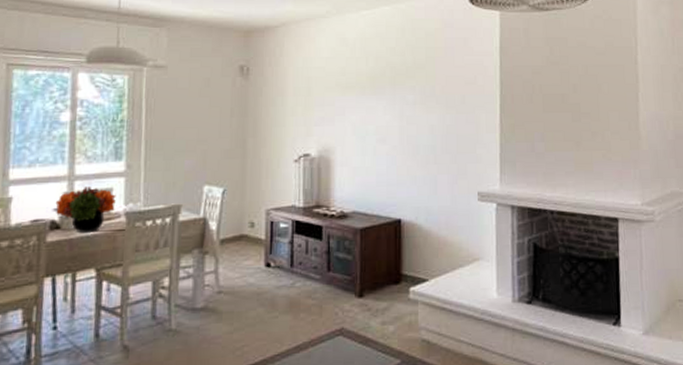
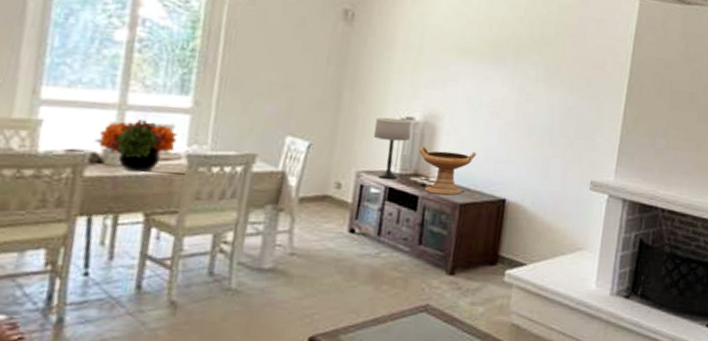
table lamp: none [276,156,310,213] -> present [373,117,412,179]
decorative bowl: none [317,178,369,222] -> present [418,146,477,196]

